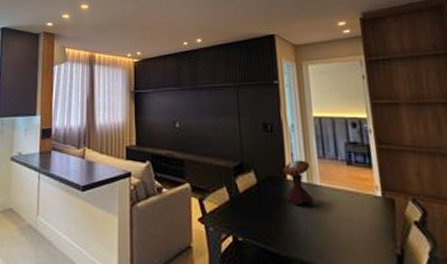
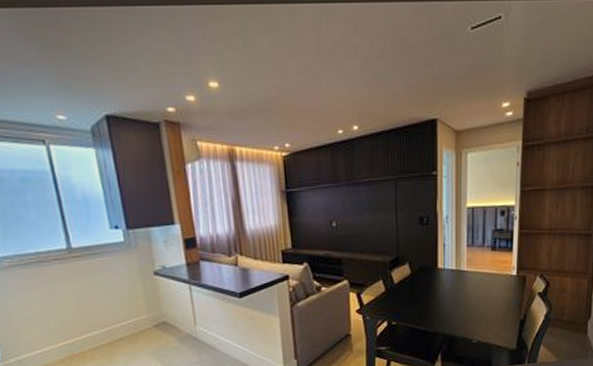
mushroom: present [283,160,314,207] -> none [434,249,460,291]

